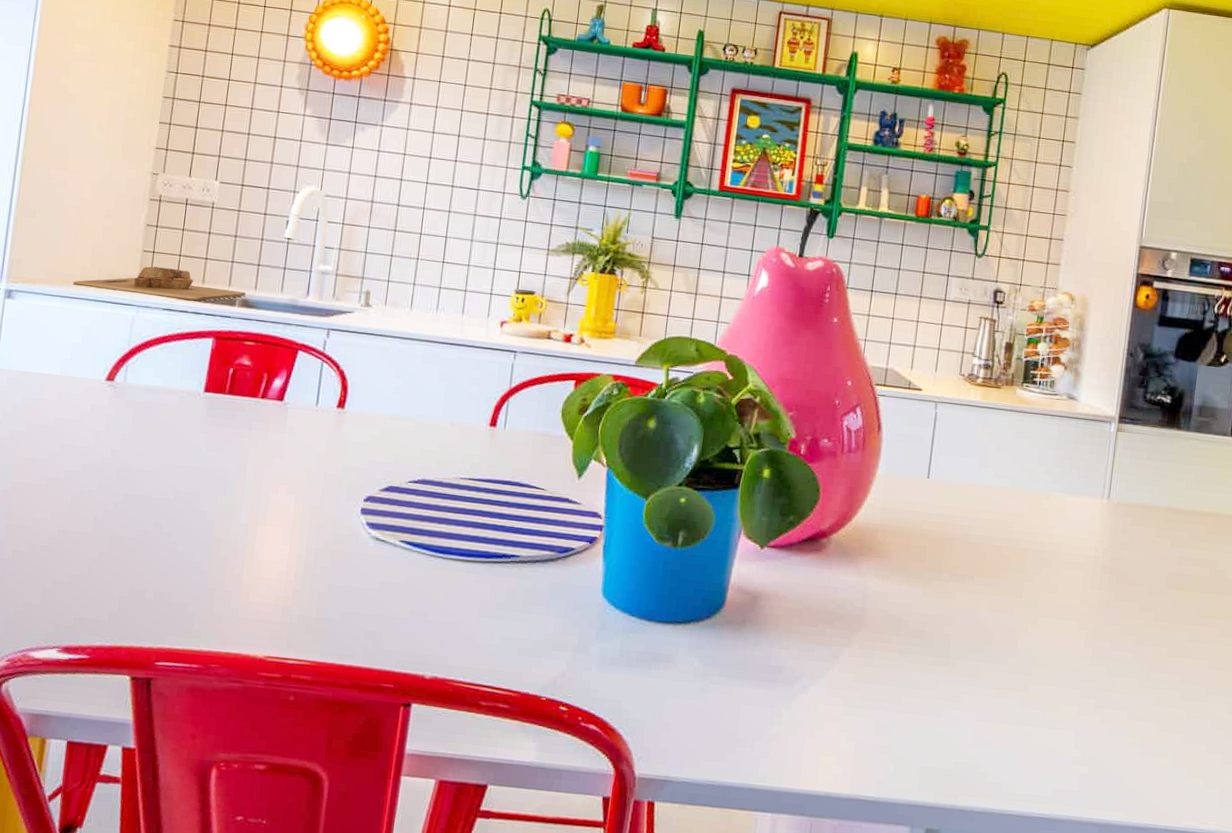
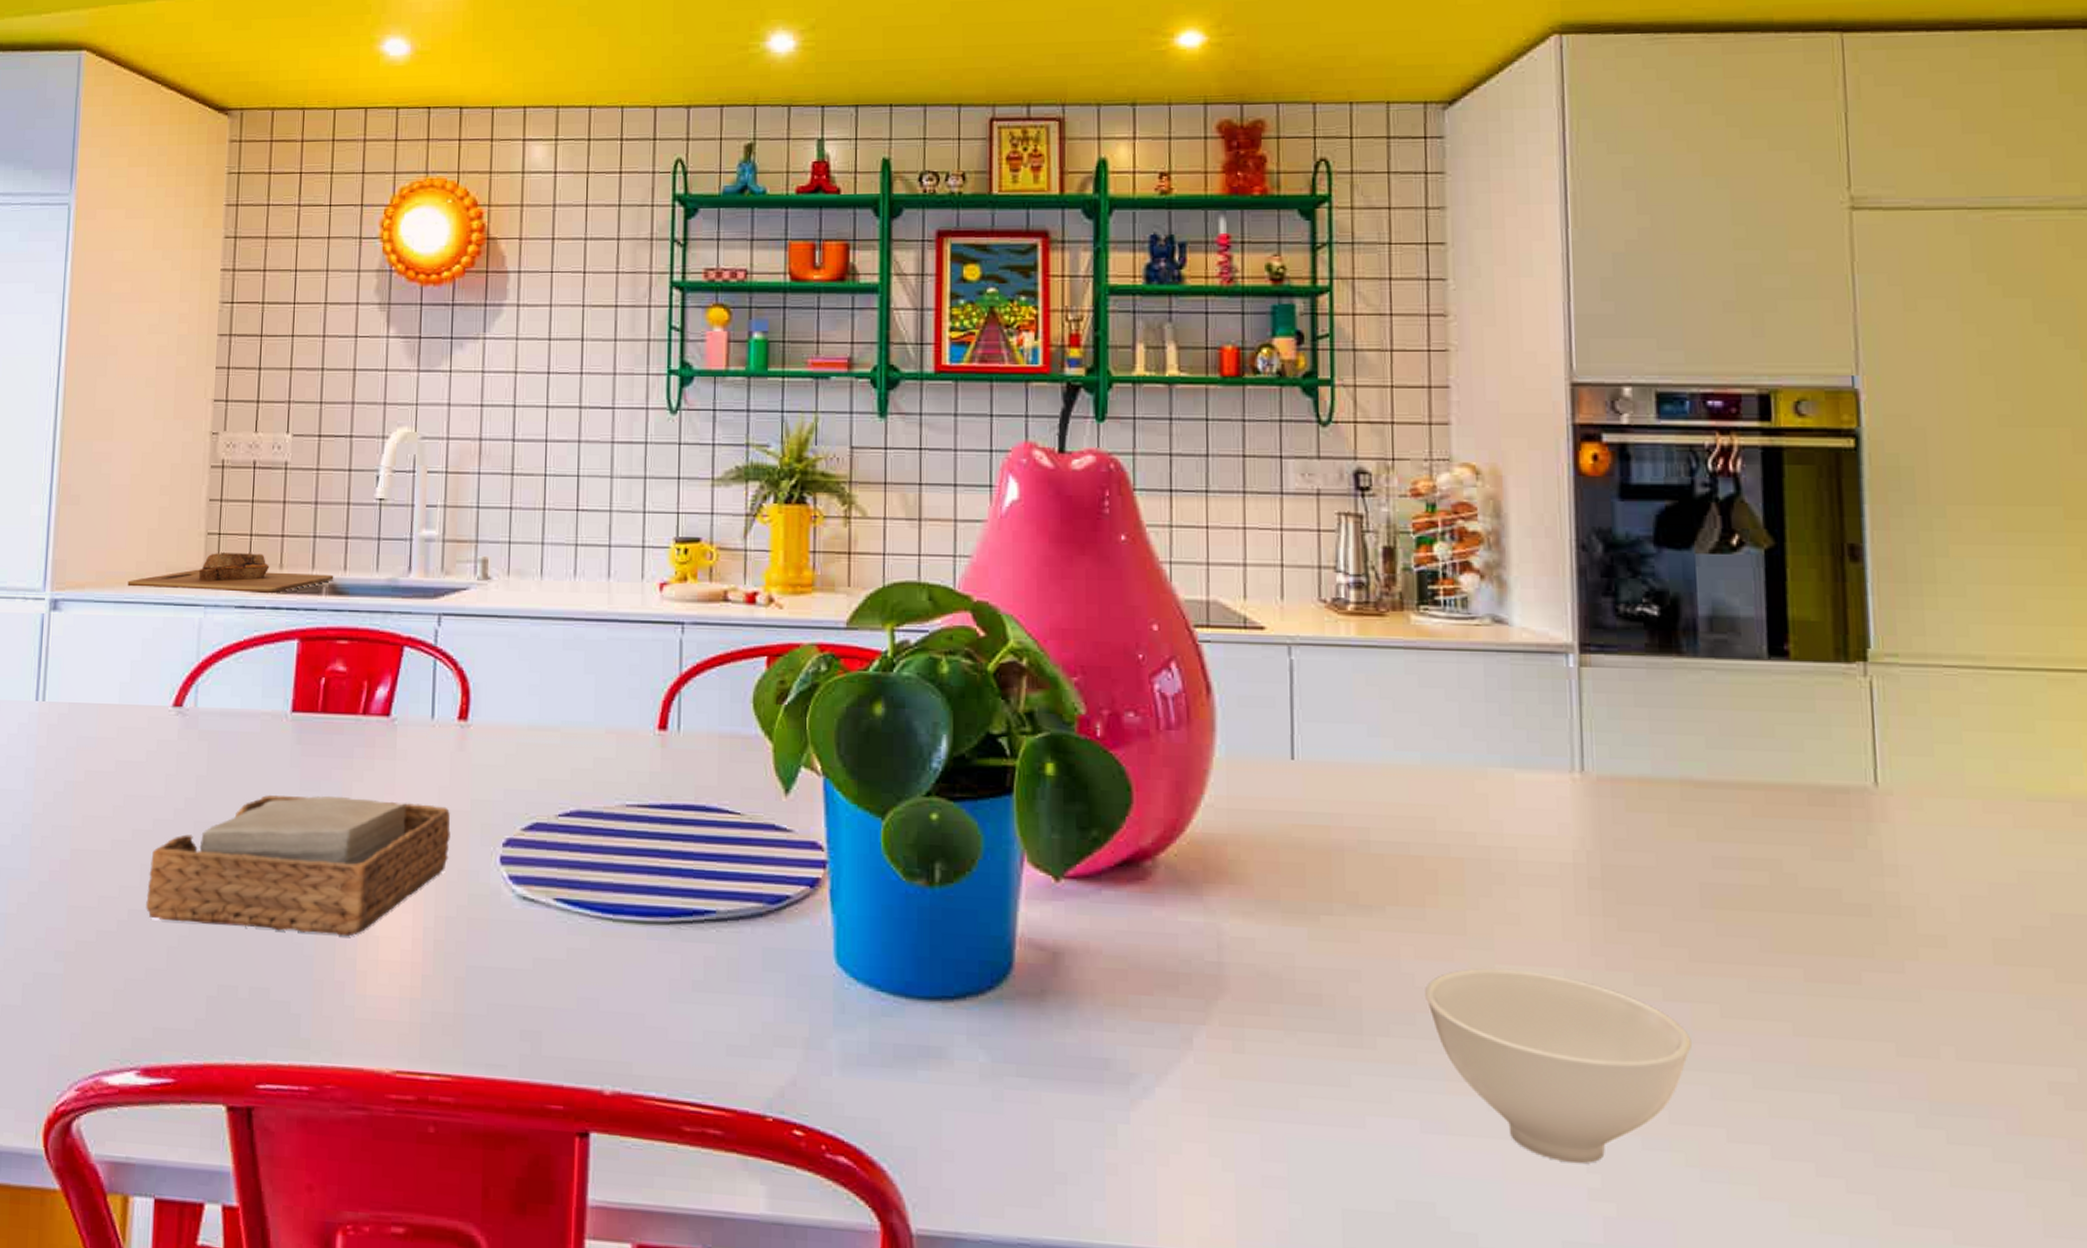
napkin holder: none [73,452,325,559] -> present [146,795,451,936]
bowl: none [991,619,1148,743] -> present [1425,968,1692,1164]

